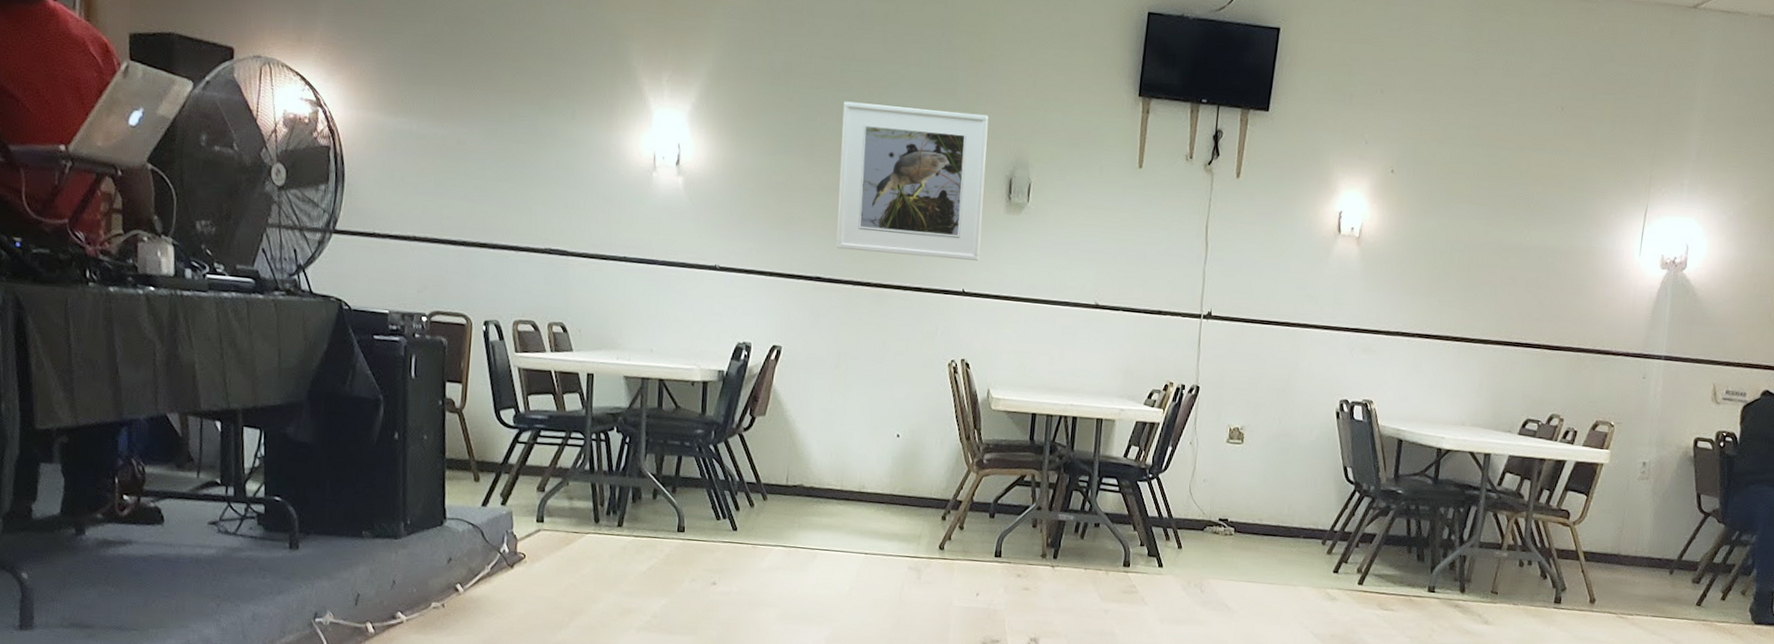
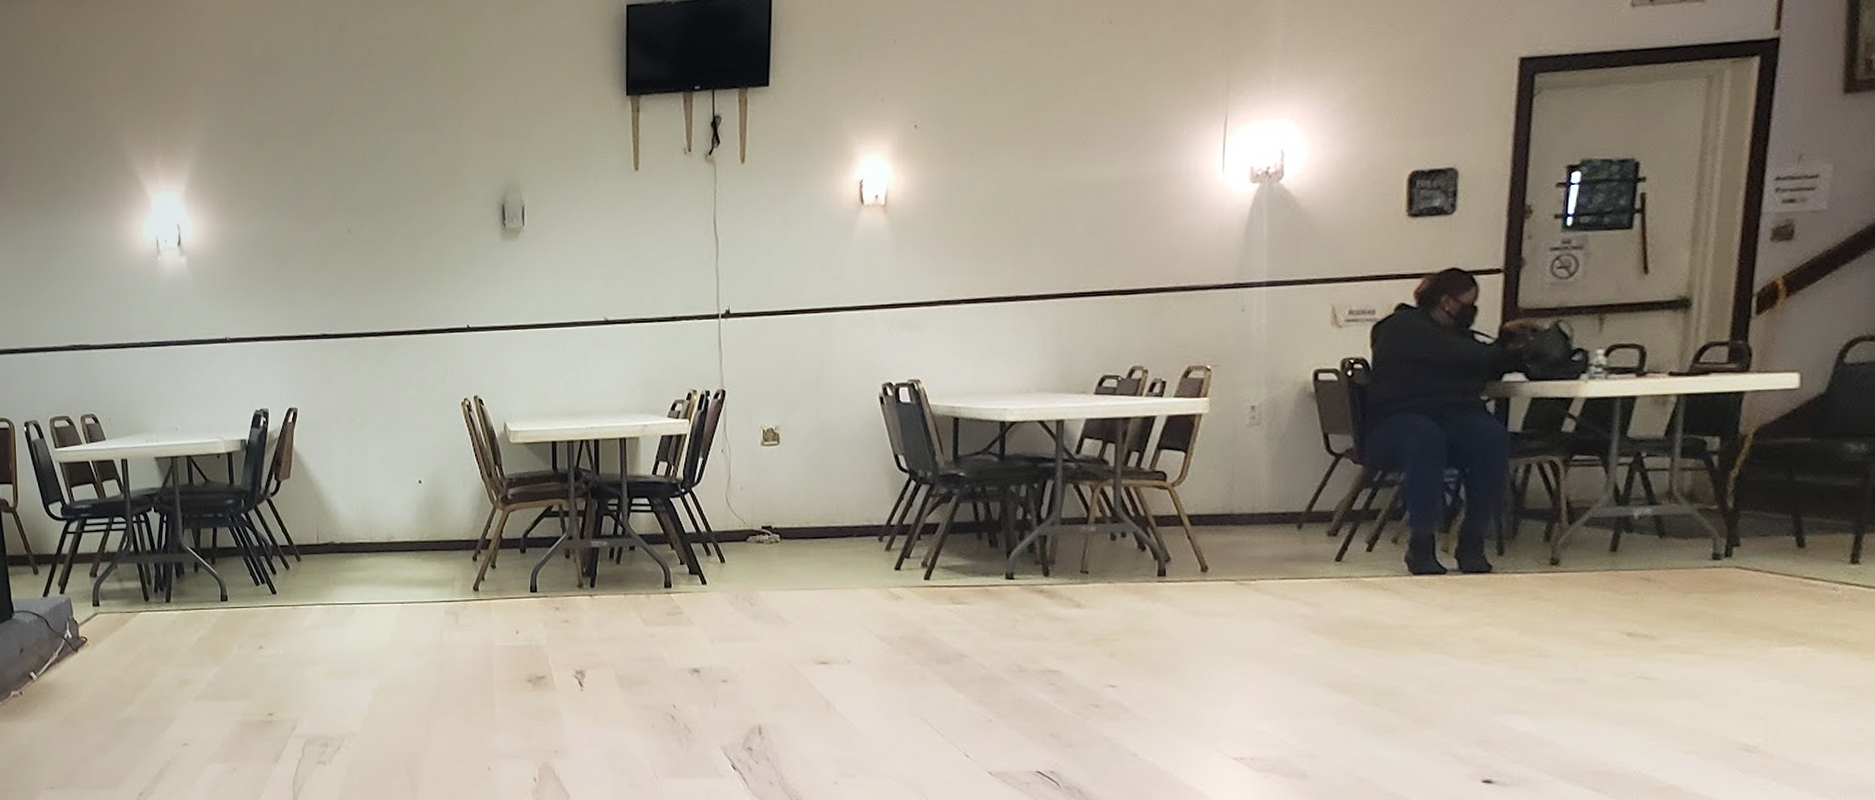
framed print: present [836,101,989,261] -> none [329,143,480,304]

